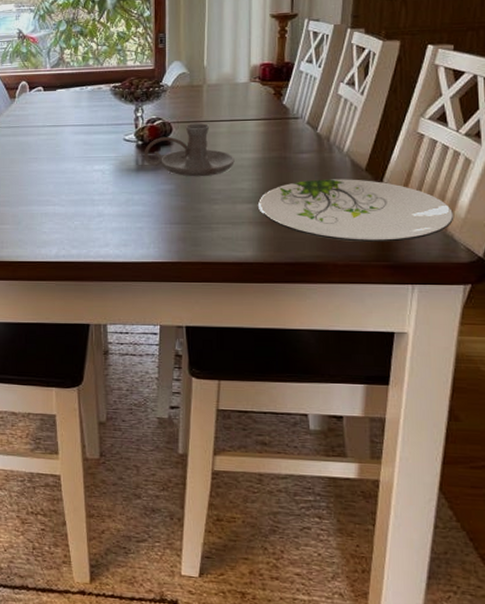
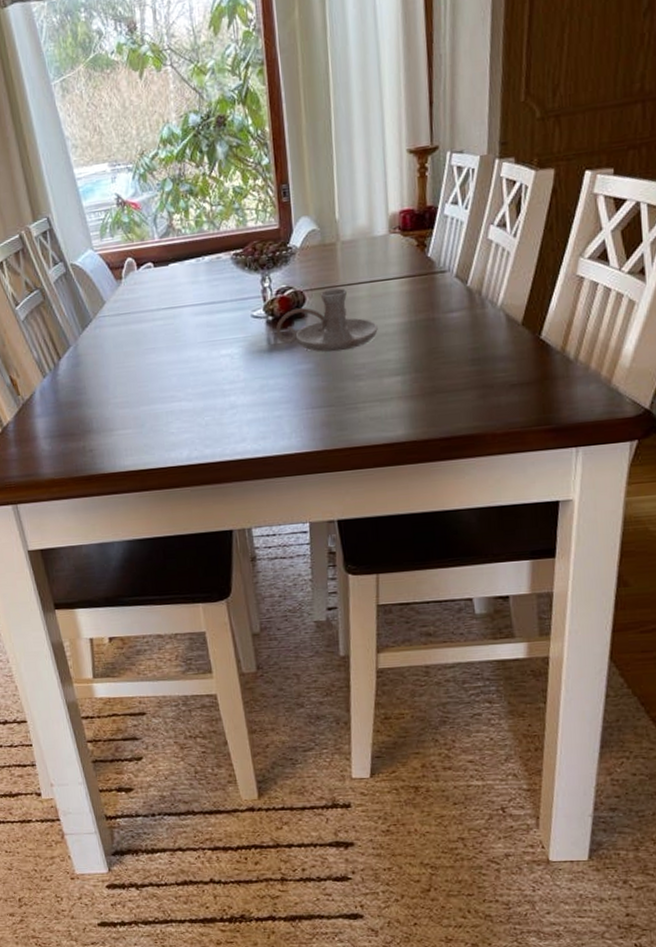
plate: present [258,179,454,242] -> none [407,335,619,407]

